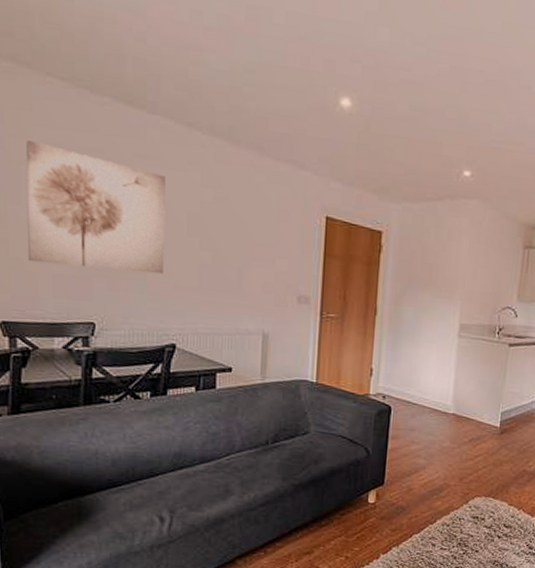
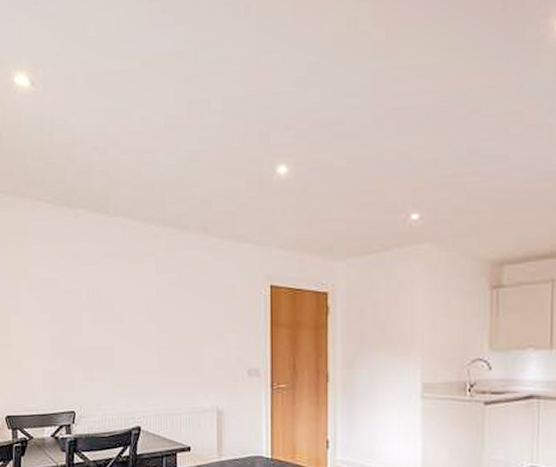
wall art: present [26,141,165,275] -> none [23,258,129,361]

